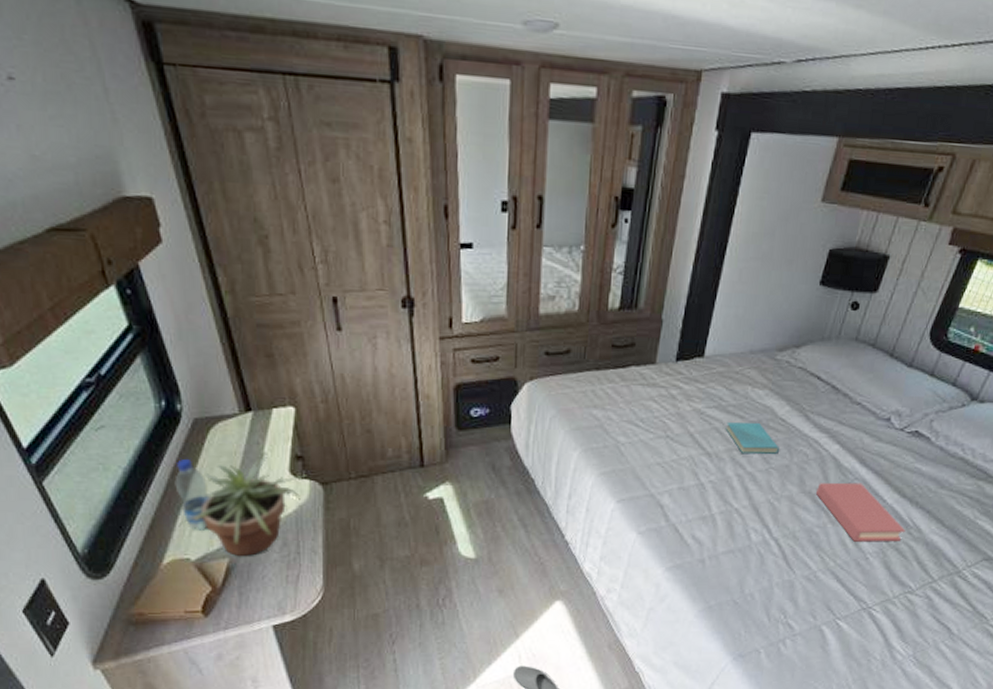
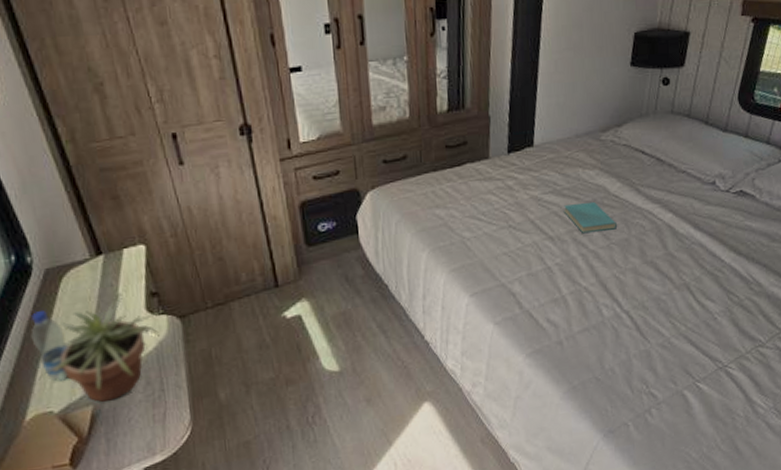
book: present [815,482,906,542] -> none [657,246,747,304]

